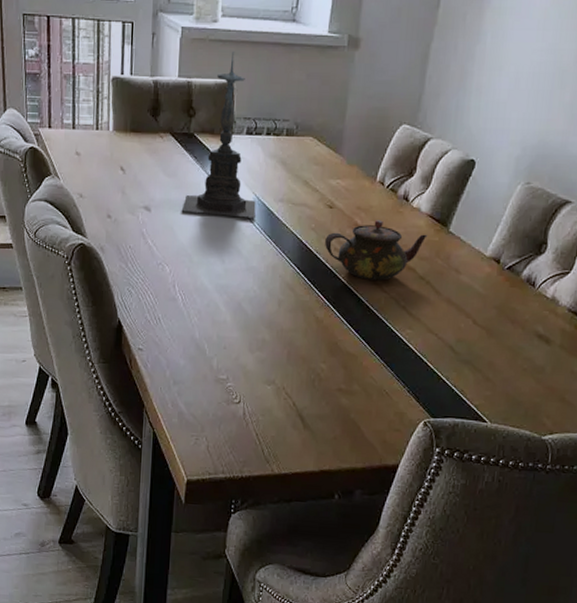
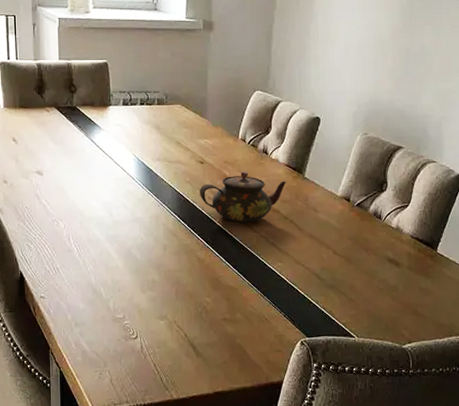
candle holder: present [181,51,256,218] -> none [70,37,137,176]

